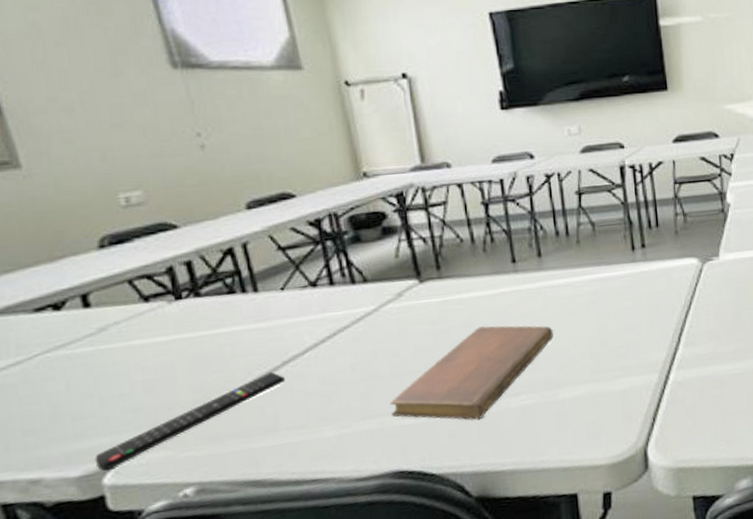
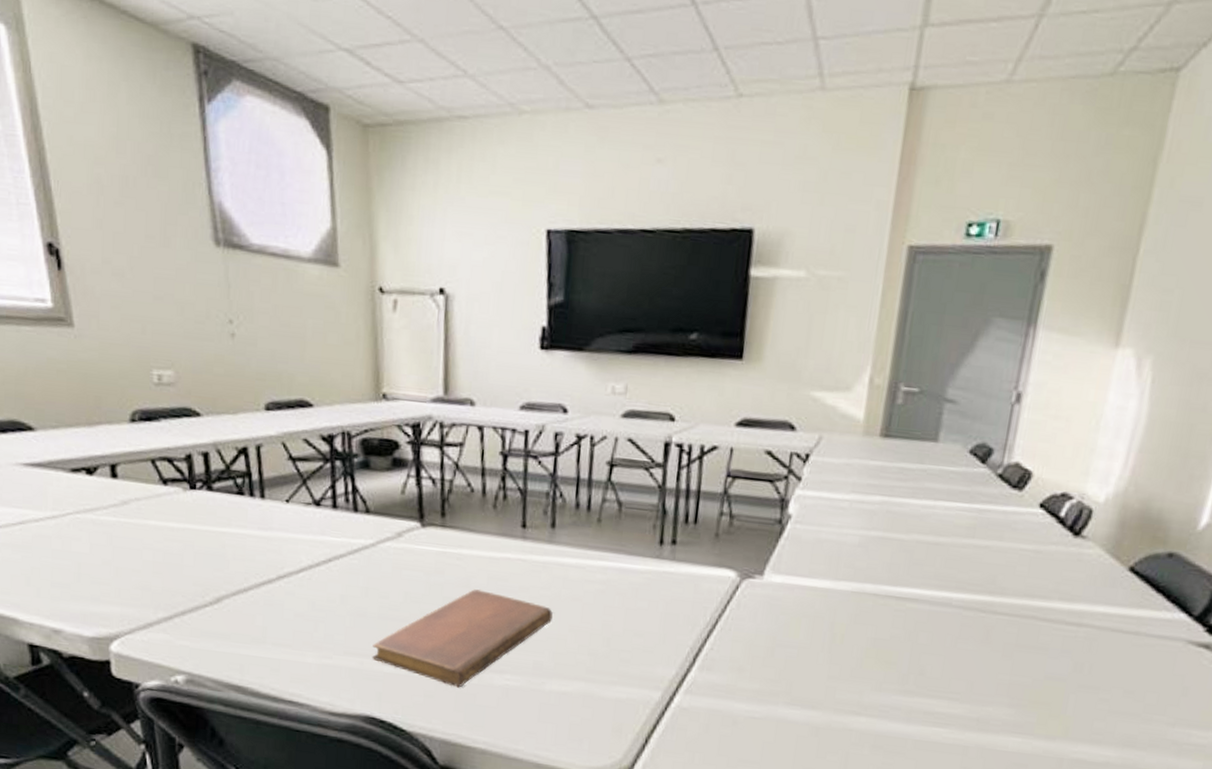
remote control: present [95,371,286,471] -> none [106,582,278,638]

